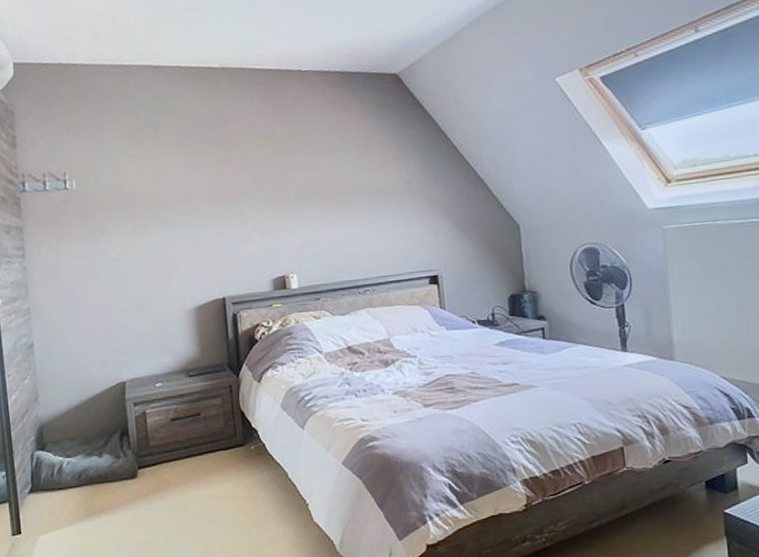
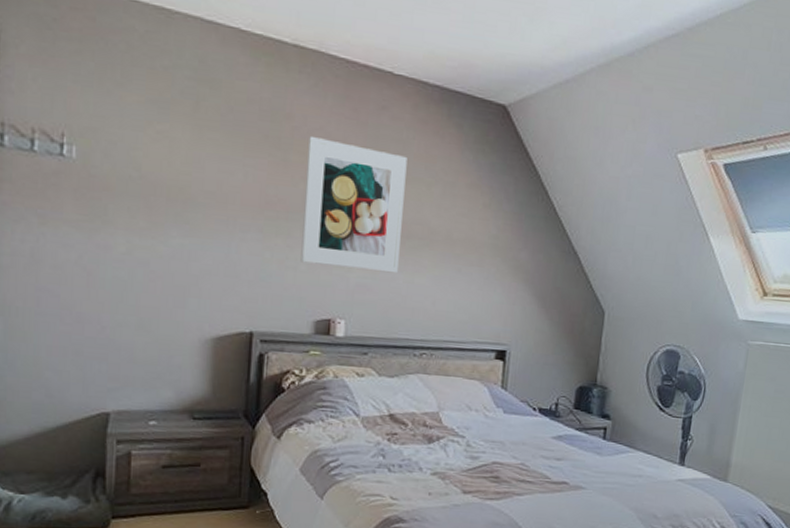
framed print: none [244,132,333,234] -> present [300,135,408,274]

